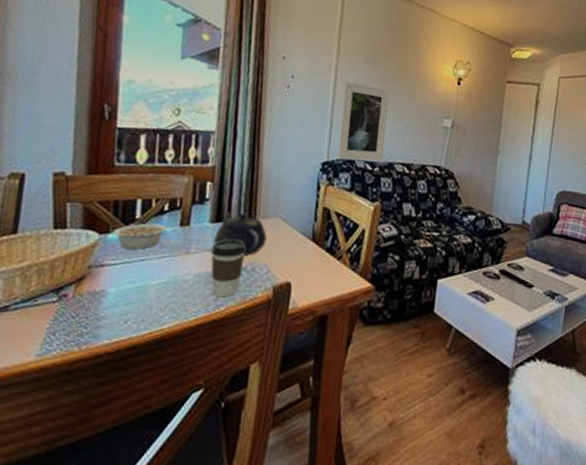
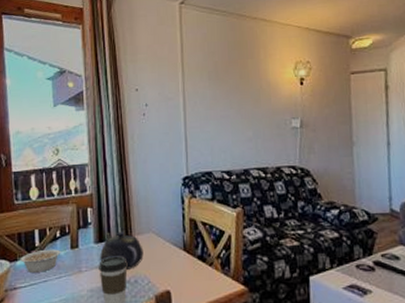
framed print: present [337,82,389,161] -> none [192,100,238,172]

